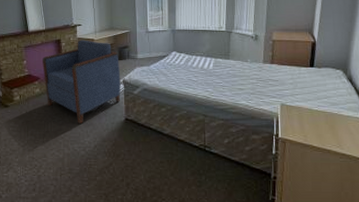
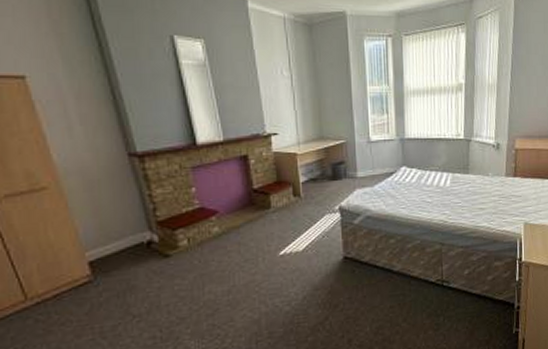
armchair: present [42,40,121,124] -> none [220,154,337,270]

